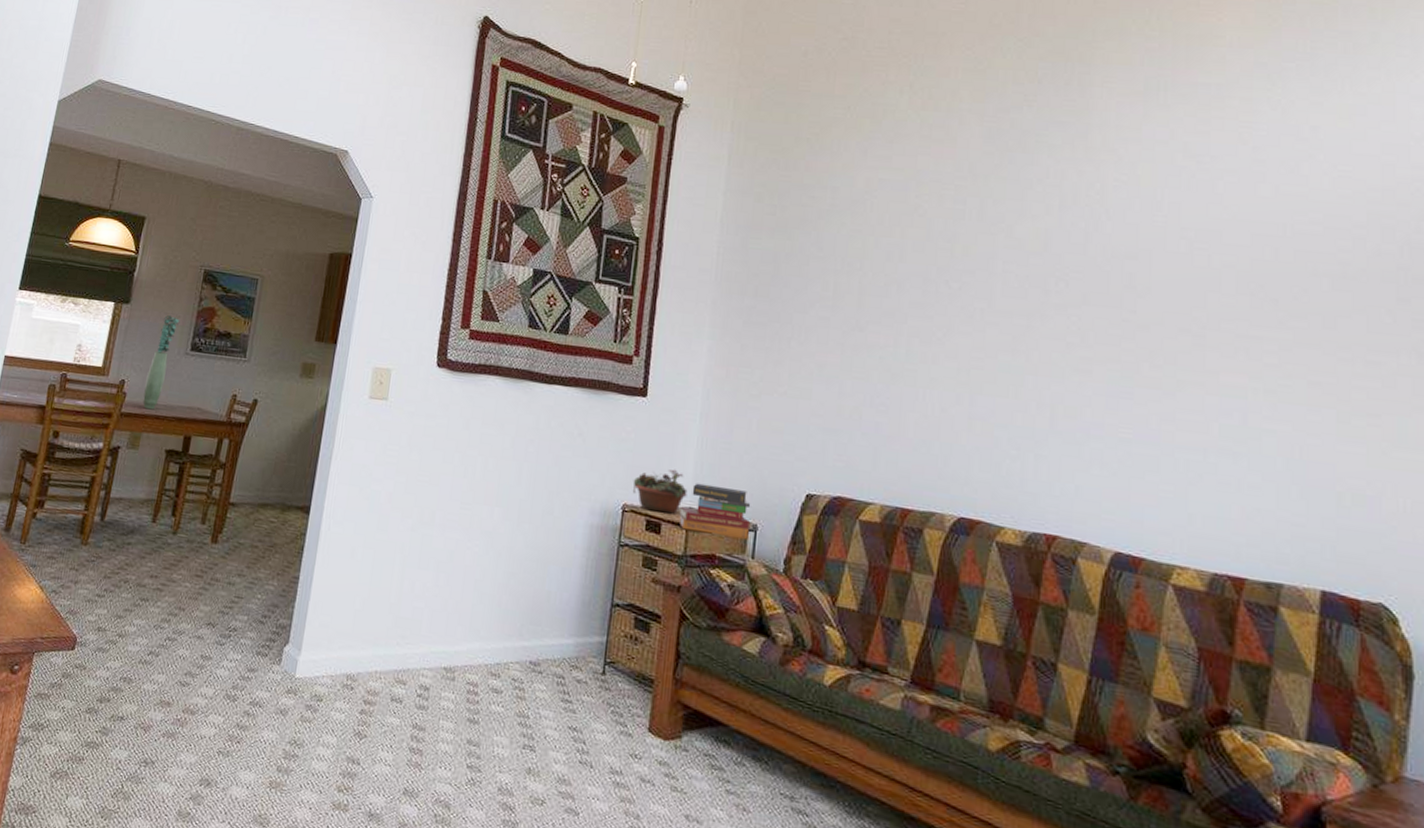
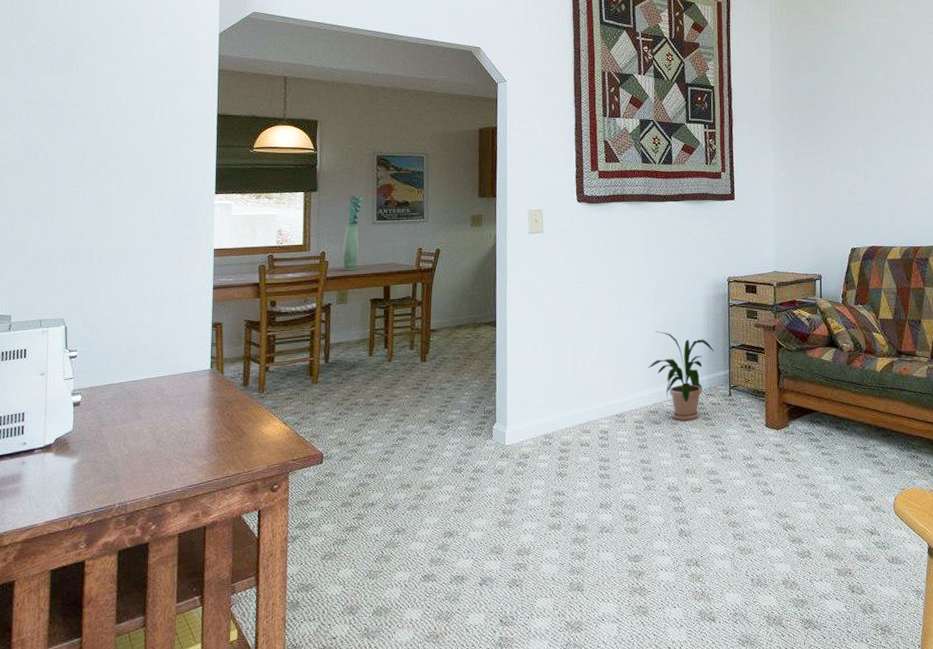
house plant: none [495,561,590,698] -> present [647,331,714,421]
succulent planter: present [632,469,688,514] -> none [733,247,771,279]
books: present [678,483,751,539] -> none [767,253,816,287]

